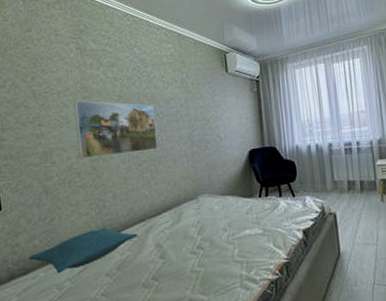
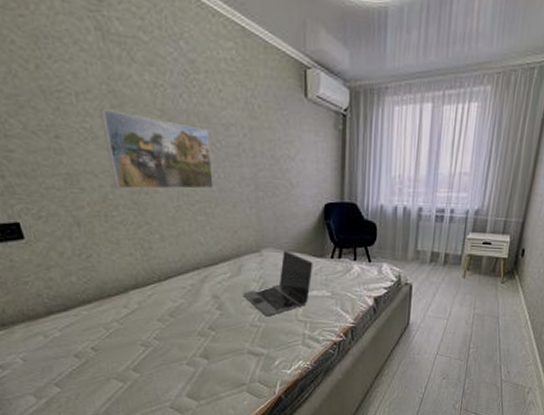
pillow: present [28,227,138,274] -> none [66,271,192,314]
laptop: none [183,194,244,261] -> present [243,250,313,317]

